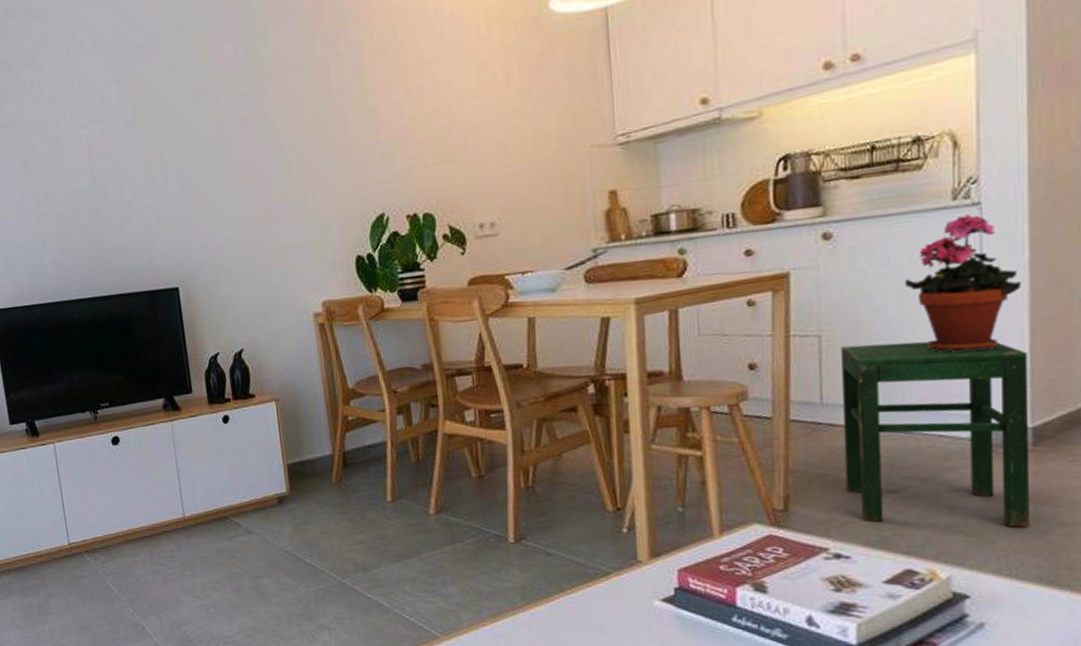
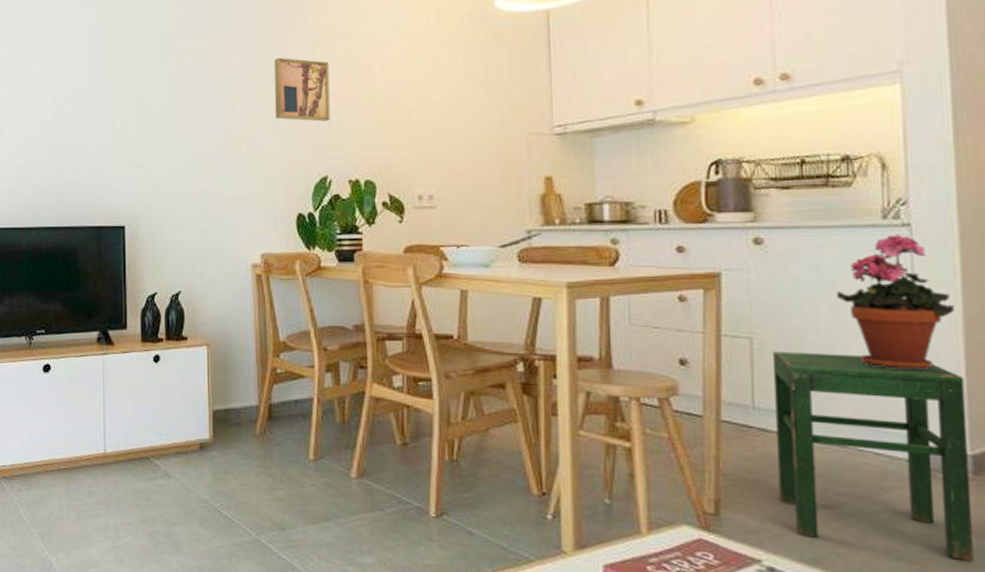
wall art: none [318,88,383,158] -> present [275,57,330,122]

